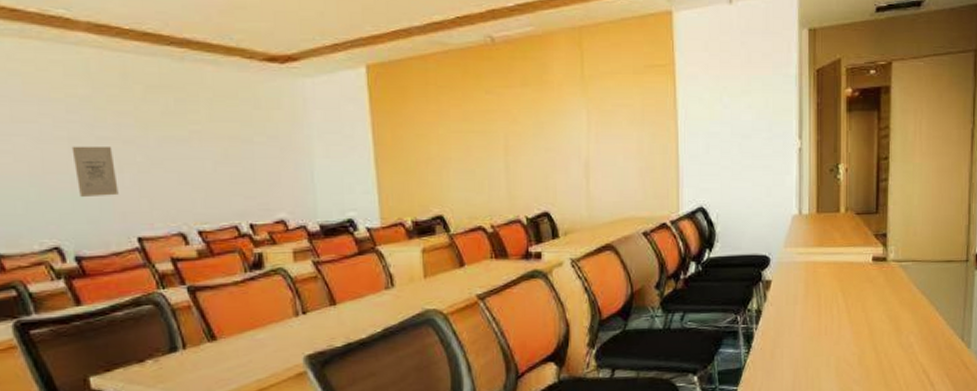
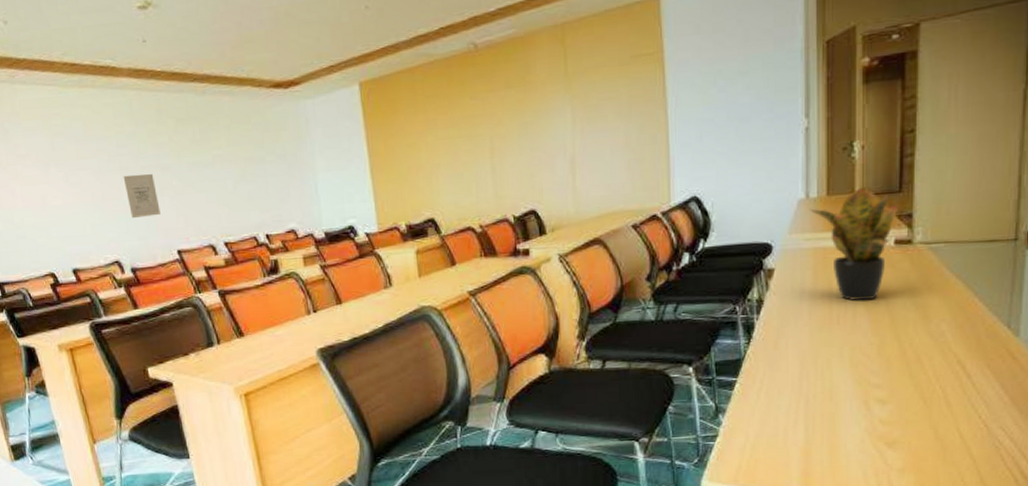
potted plant: none [802,207,874,313] -> present [810,187,897,301]

